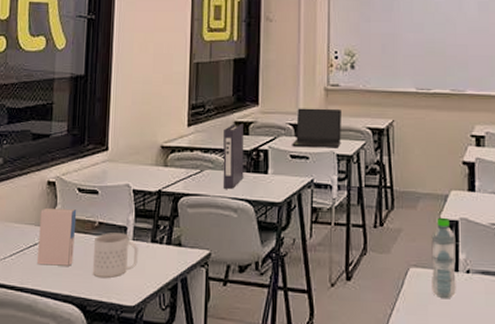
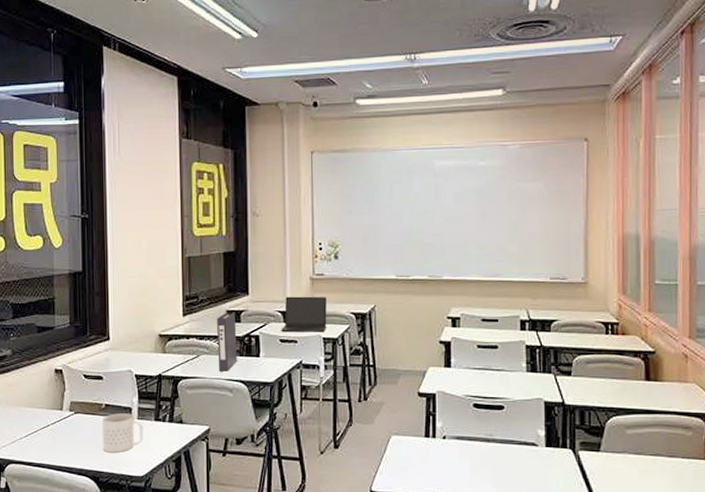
book: present [36,207,77,266] -> none [50,393,85,444]
water bottle: present [431,217,456,298] -> none [411,391,434,461]

